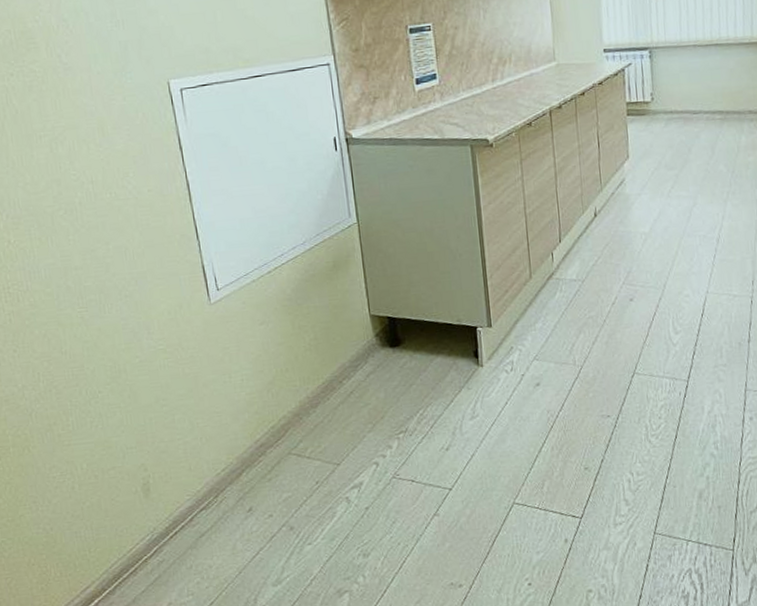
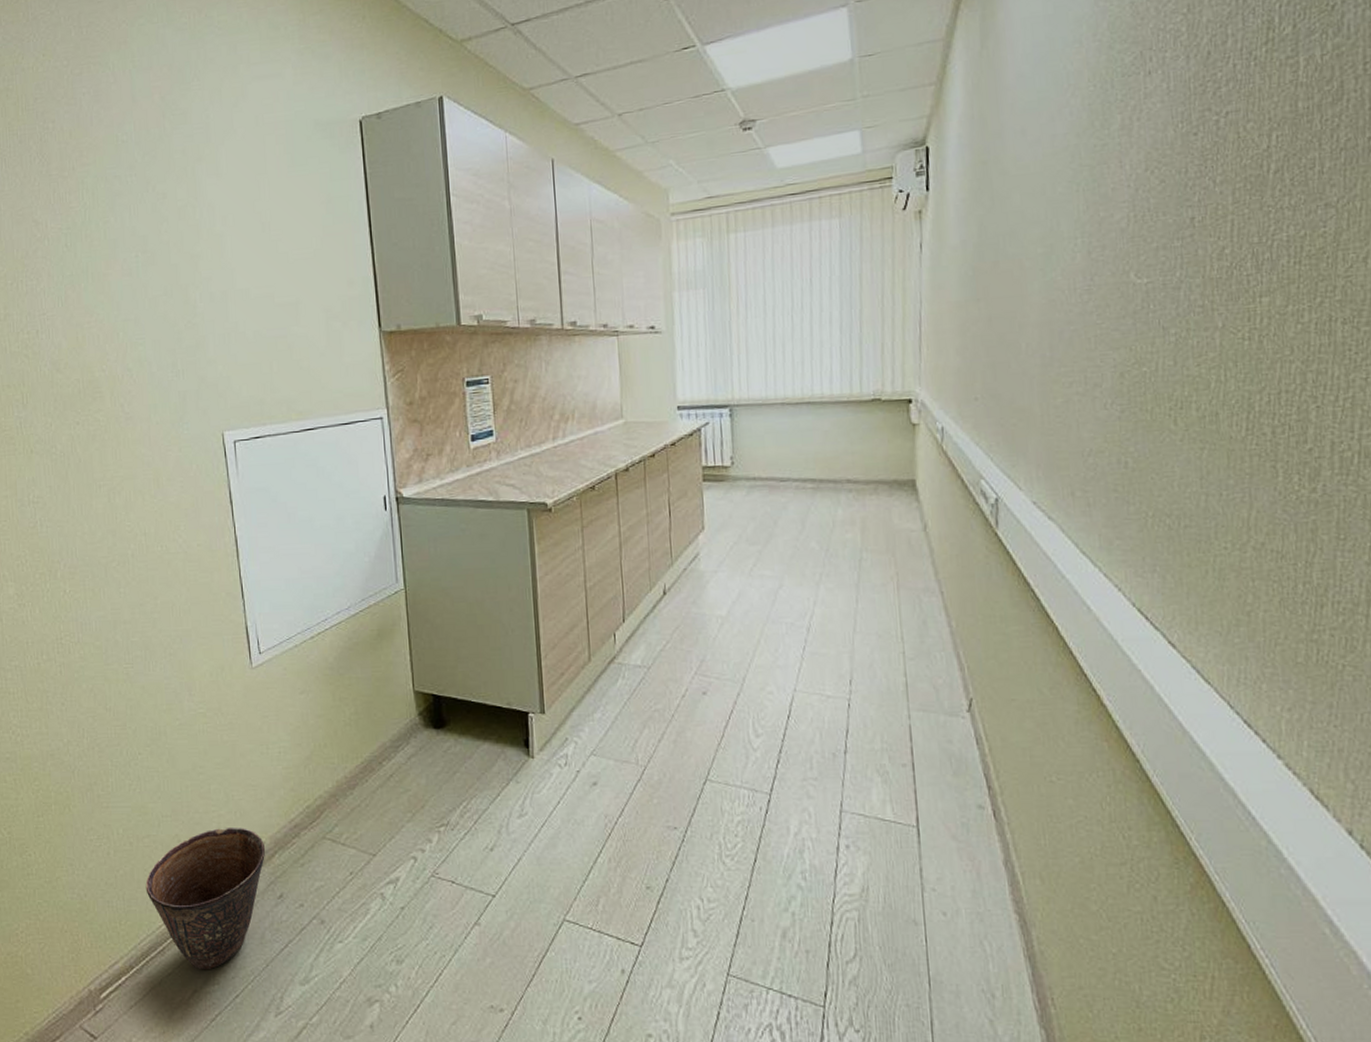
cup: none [113,451,233,584] -> present [145,826,265,970]

